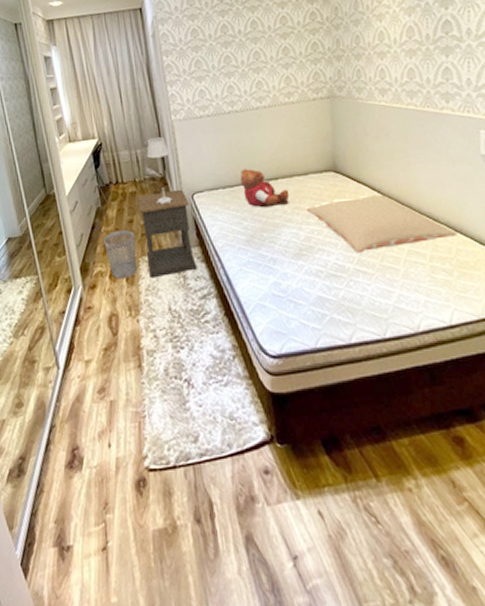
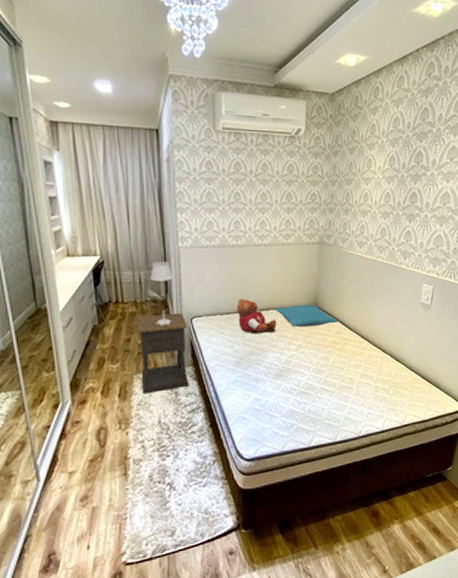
wastebasket: present [104,229,138,279] -> none [98,347,131,395]
pillow: none [284,169,367,197] -> present [274,304,338,328]
pillow: present [306,194,458,253] -> none [289,328,396,375]

